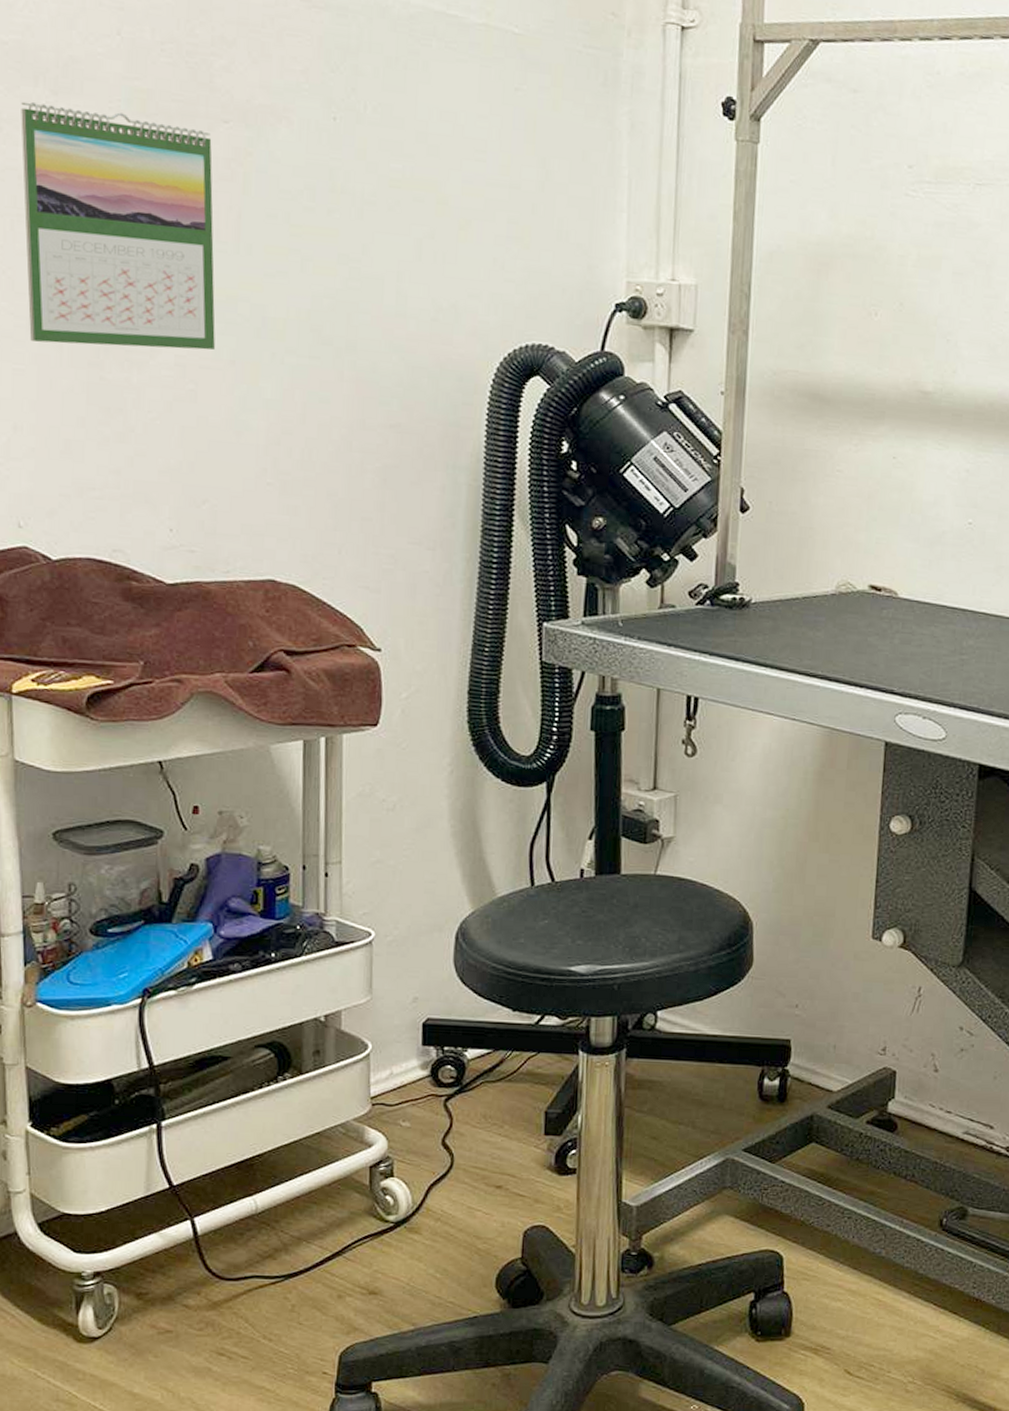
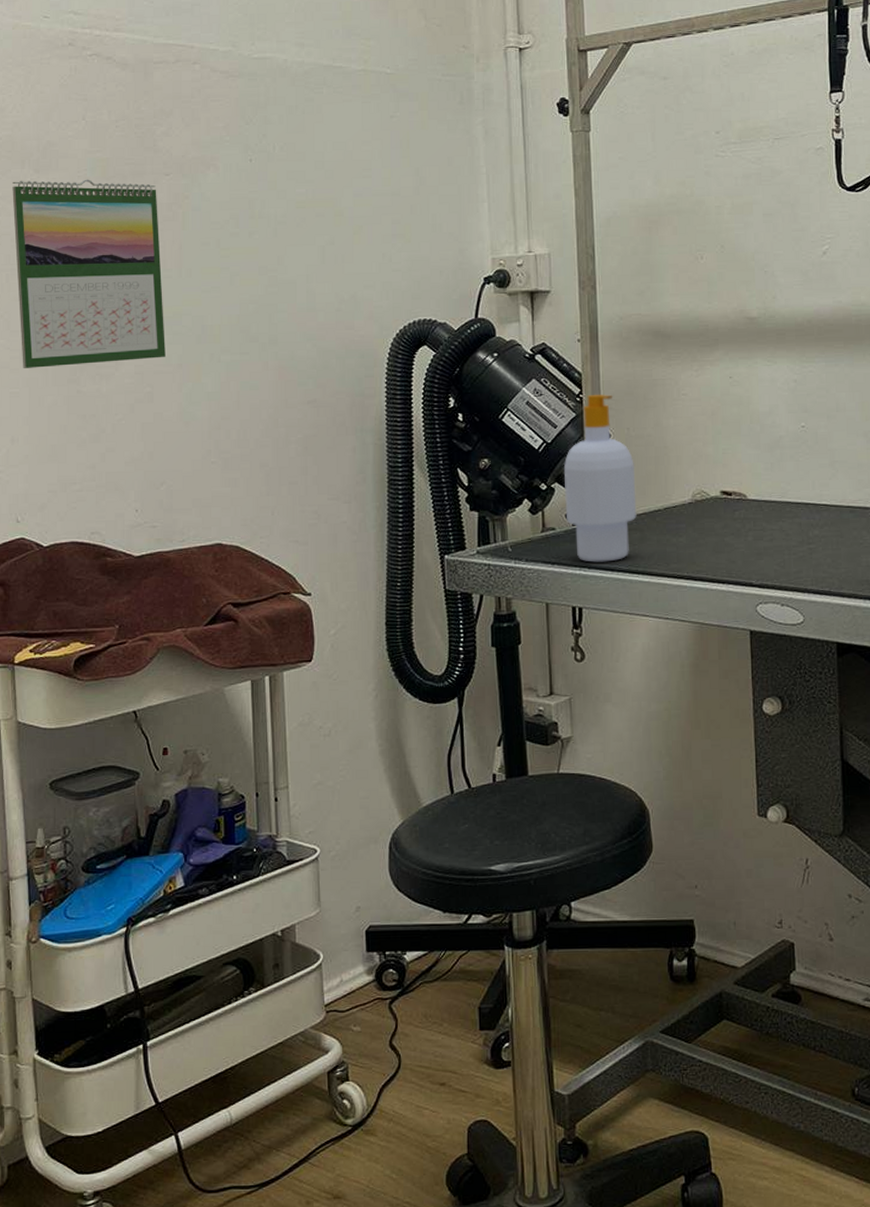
soap bottle: none [688,457,775,650] -> present [563,394,637,562]

